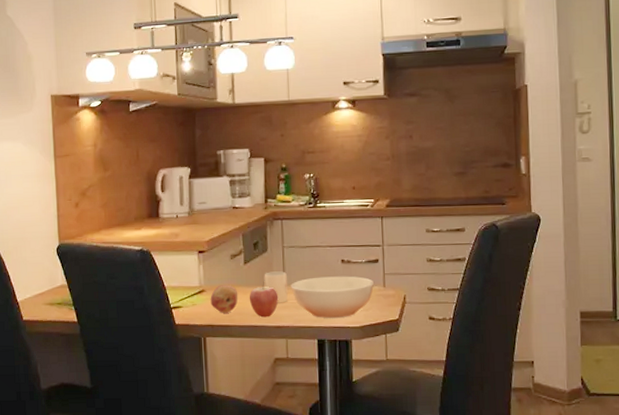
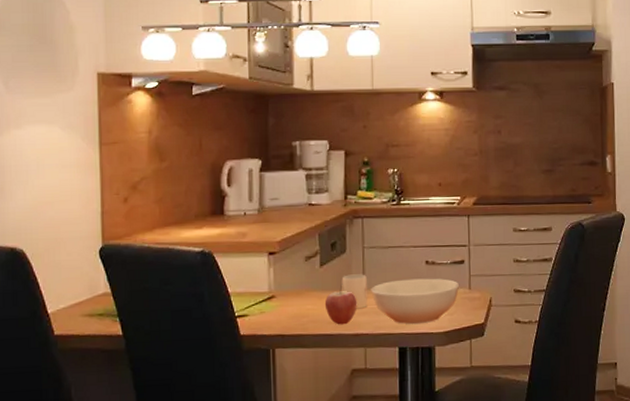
fruit: present [210,285,239,313] -> none [281,289,313,321]

